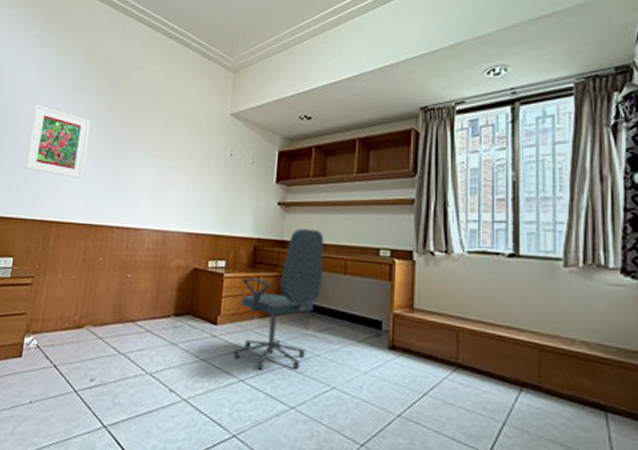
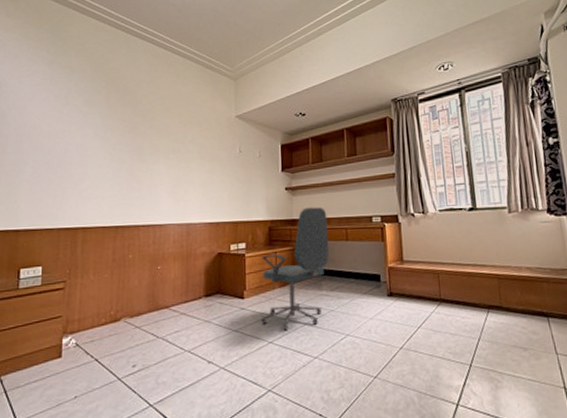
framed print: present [25,104,91,178] -> none [44,121,106,186]

